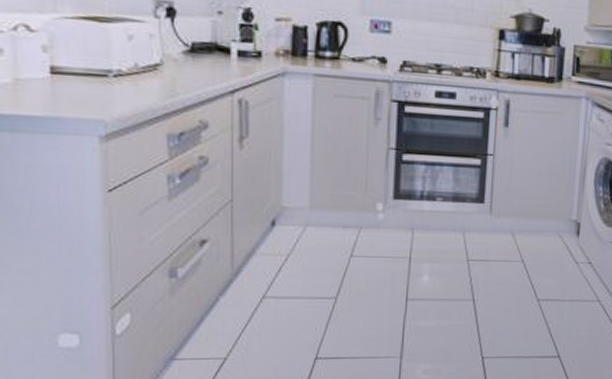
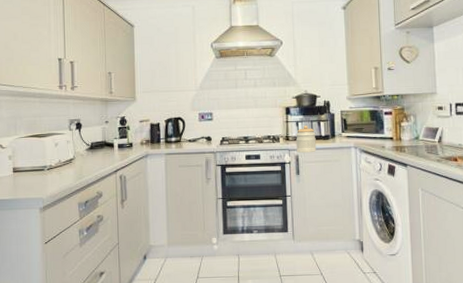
jar: none [508,58,537,99] -> present [296,125,316,153]

